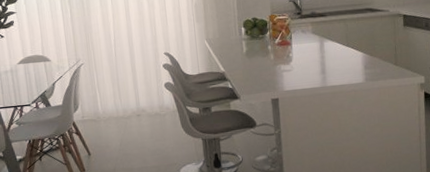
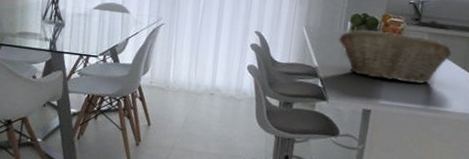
fruit basket: none [236,26,334,71] -> present [338,28,452,84]

